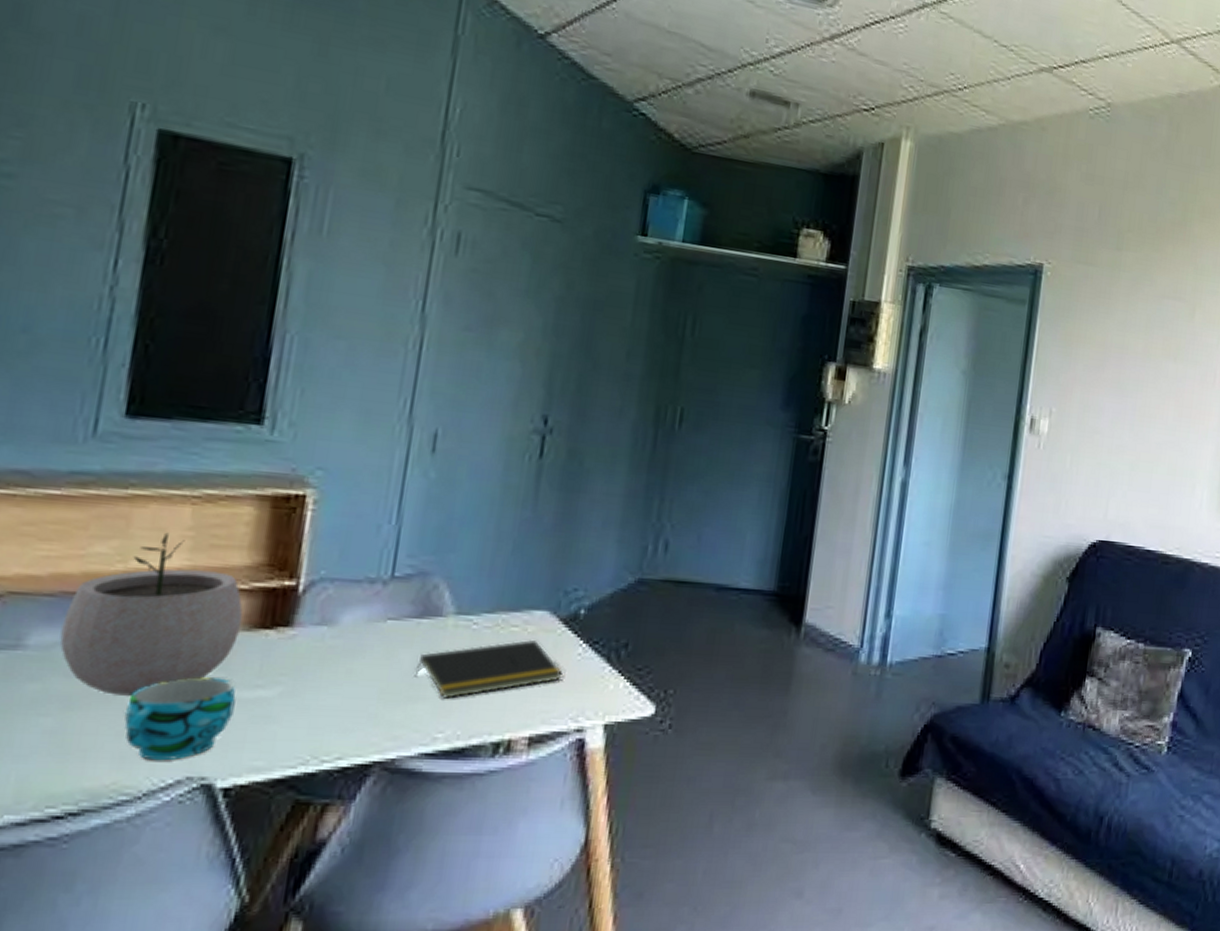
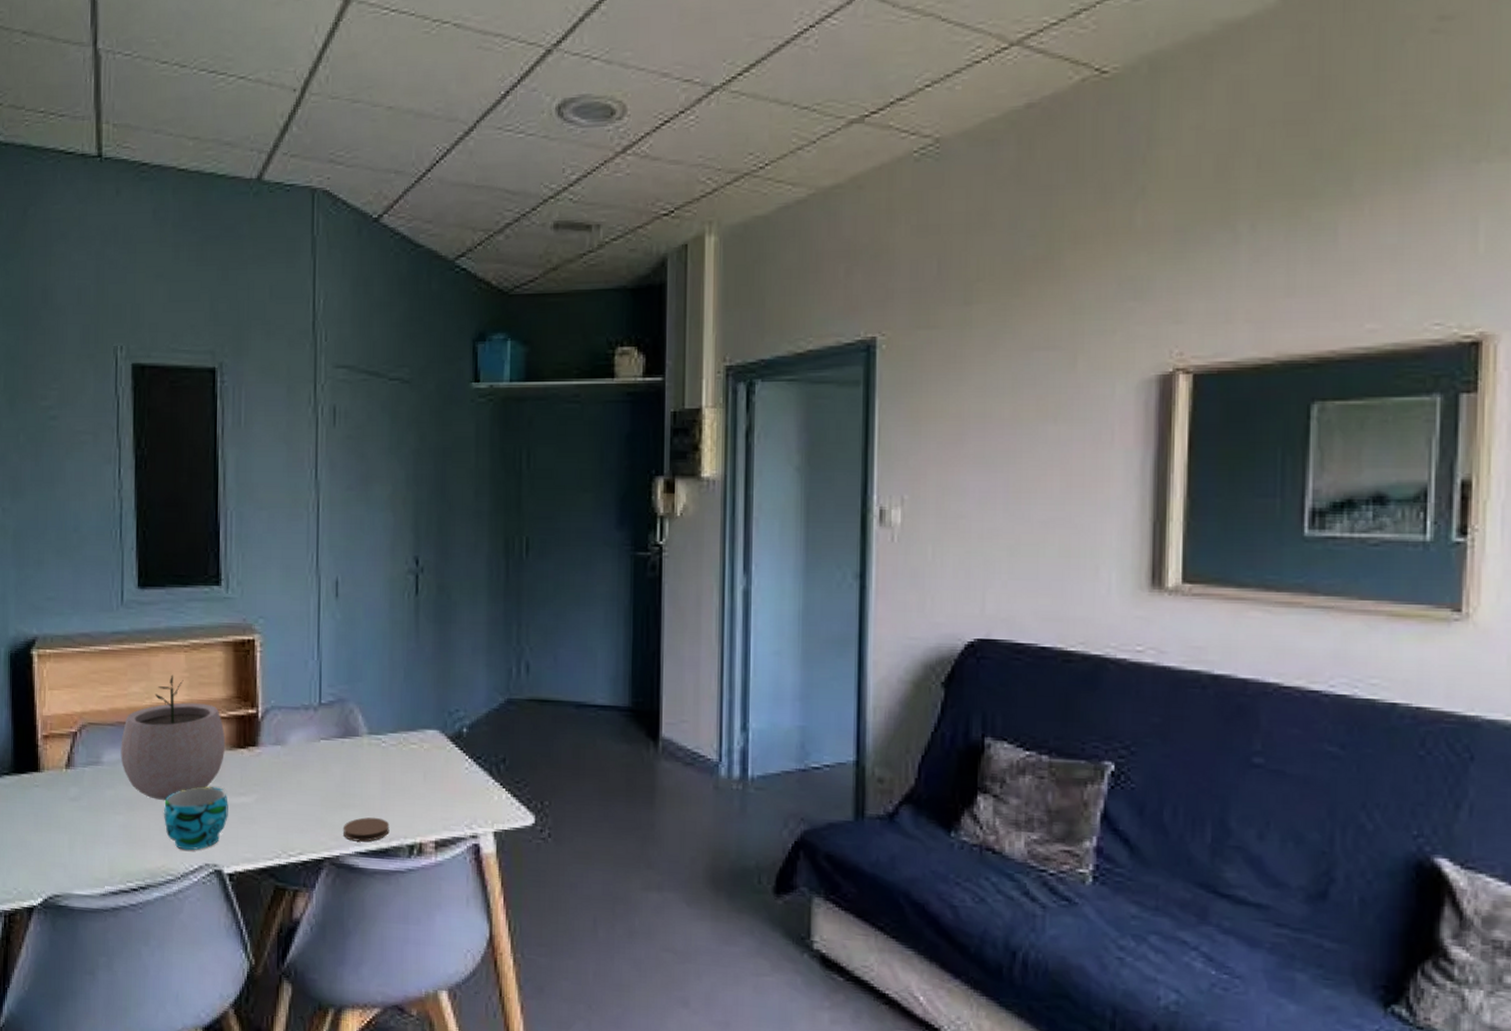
coaster: none [405,712,471,741] -> present [344,817,390,842]
notepad: present [414,639,563,699] -> none [344,755,455,806]

